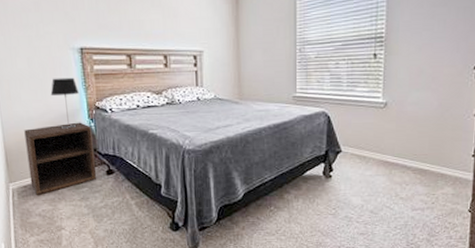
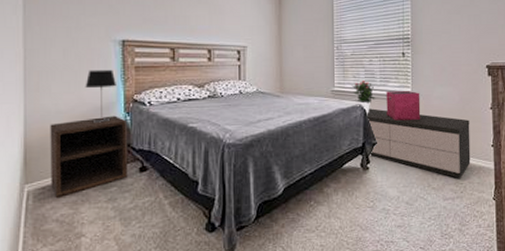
potted flower: none [315,84,341,121] -> present [351,79,375,114]
storage bench: none [331,115,449,189] -> present [367,108,471,178]
storage bin: none [353,96,392,128] -> present [386,91,421,120]

